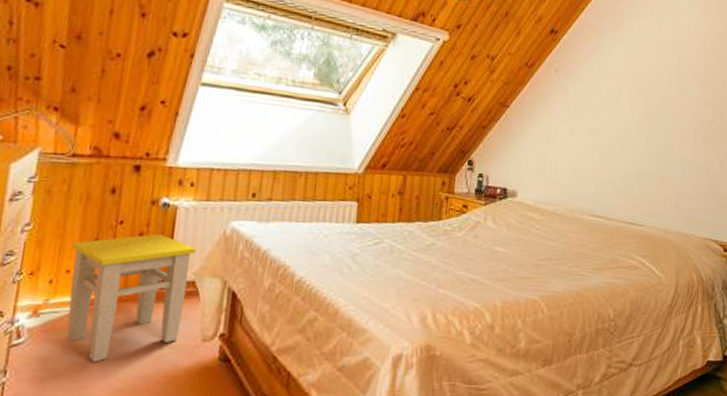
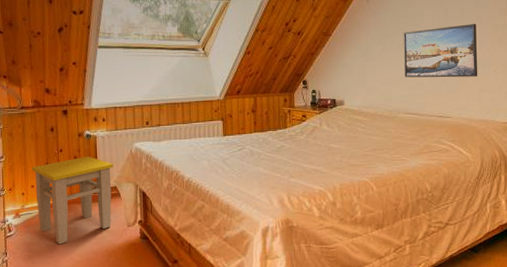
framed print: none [593,113,679,179] -> present [403,23,478,78]

